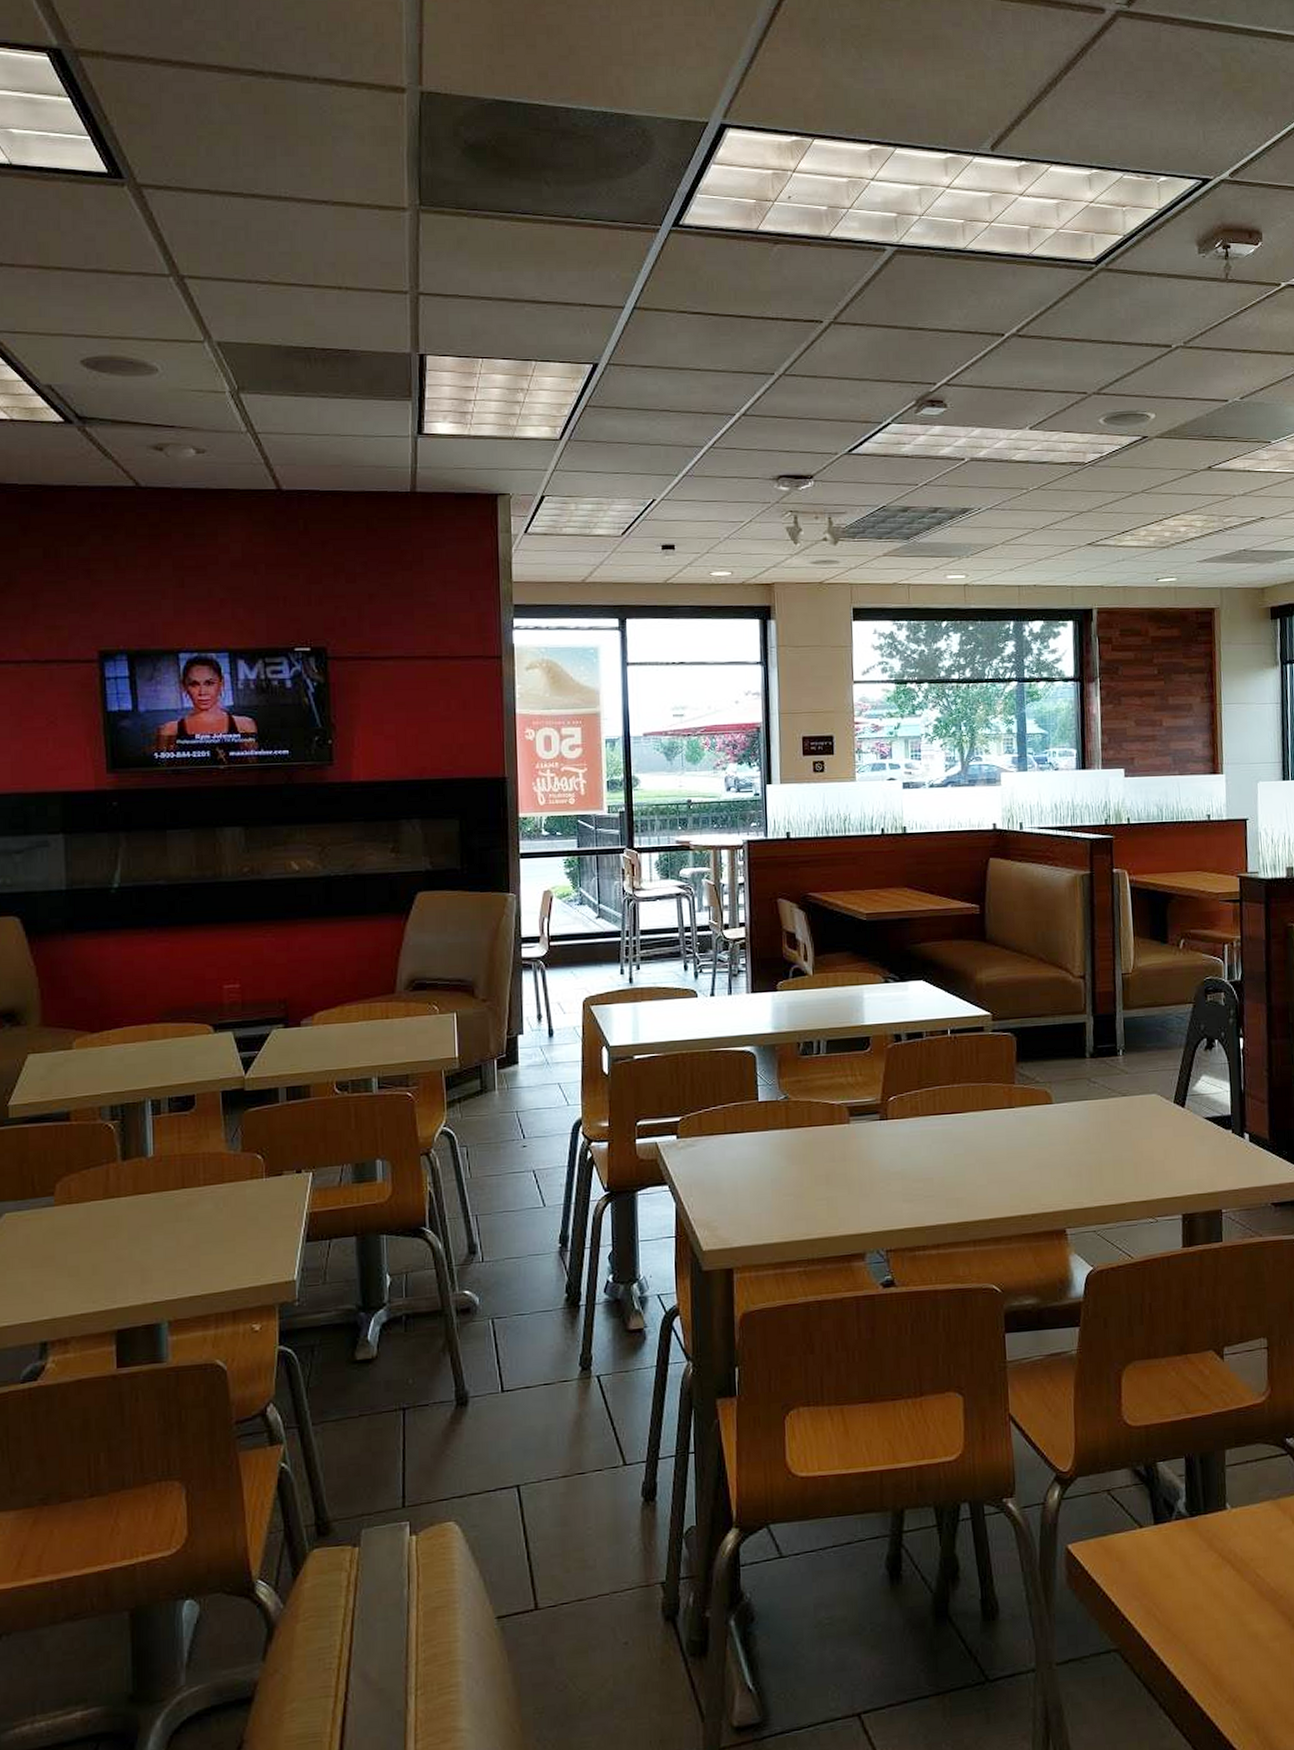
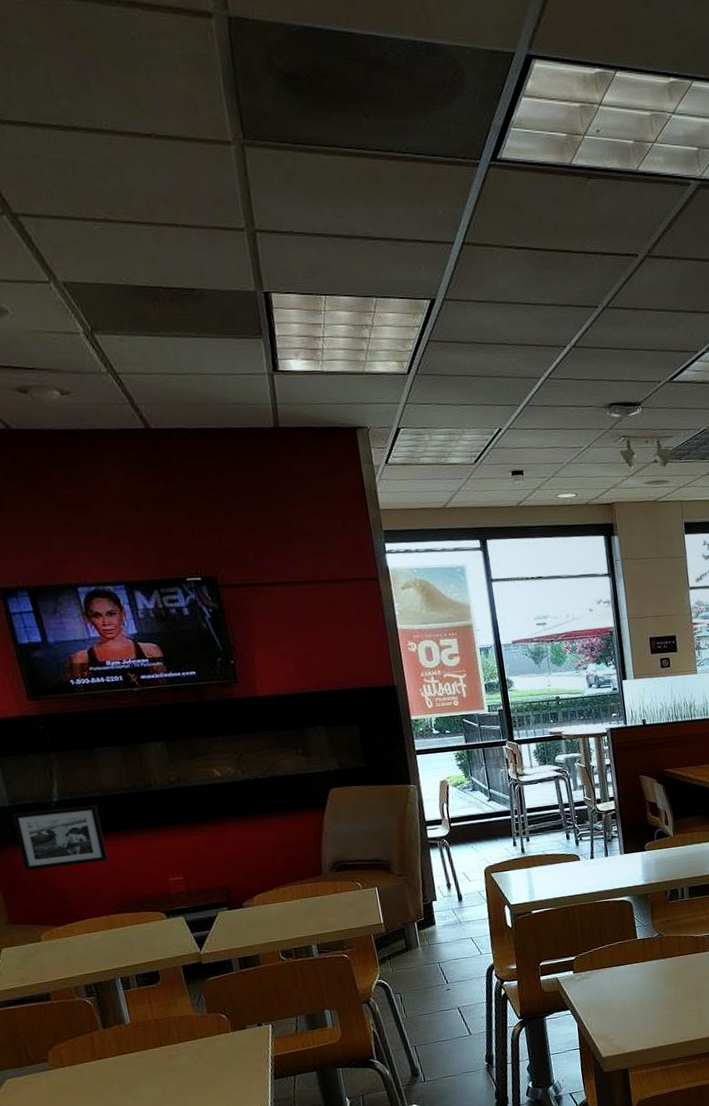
picture frame: none [67,893,161,965] -> present [12,804,108,871]

